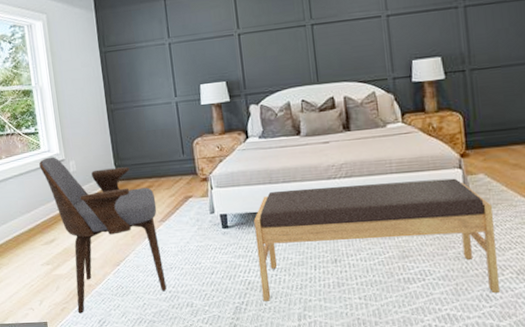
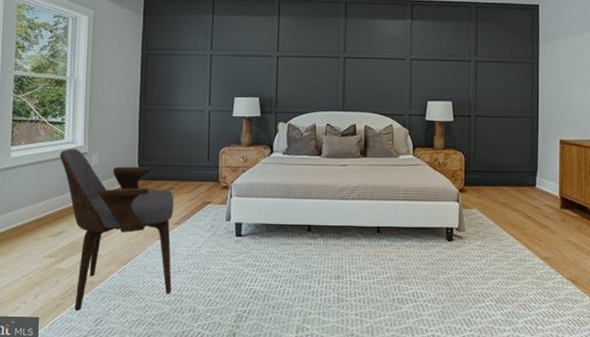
bench: present [254,178,499,302] -> none [265,205,481,319]

